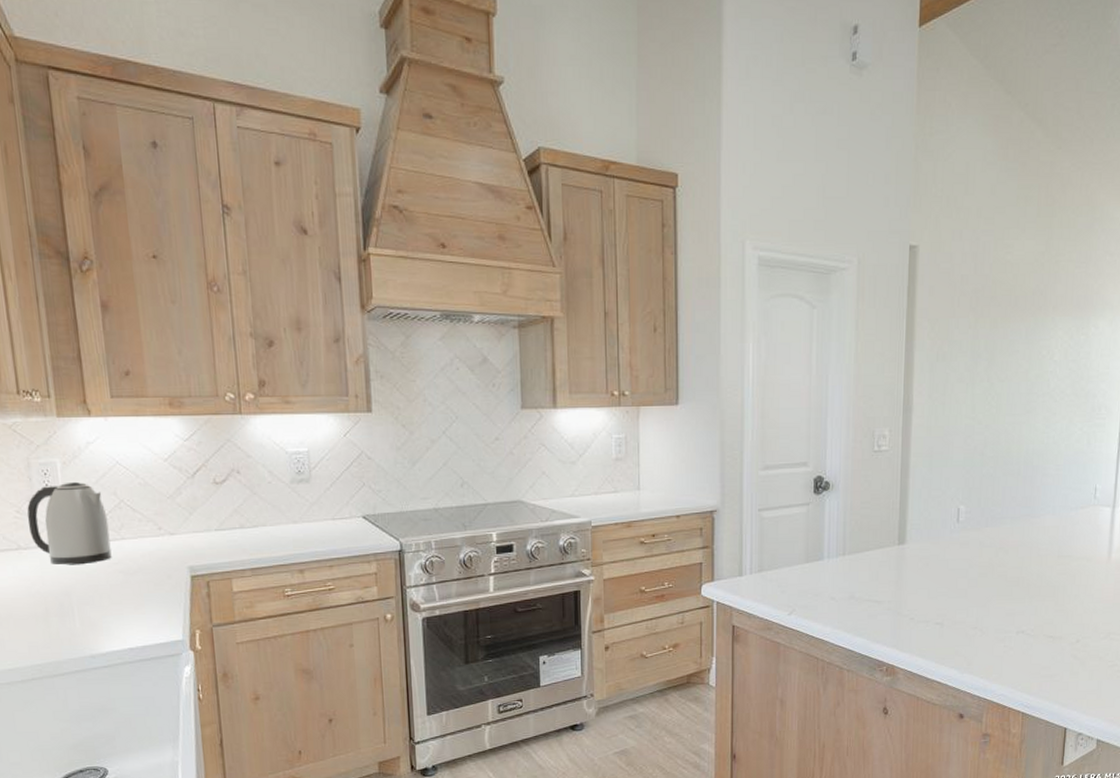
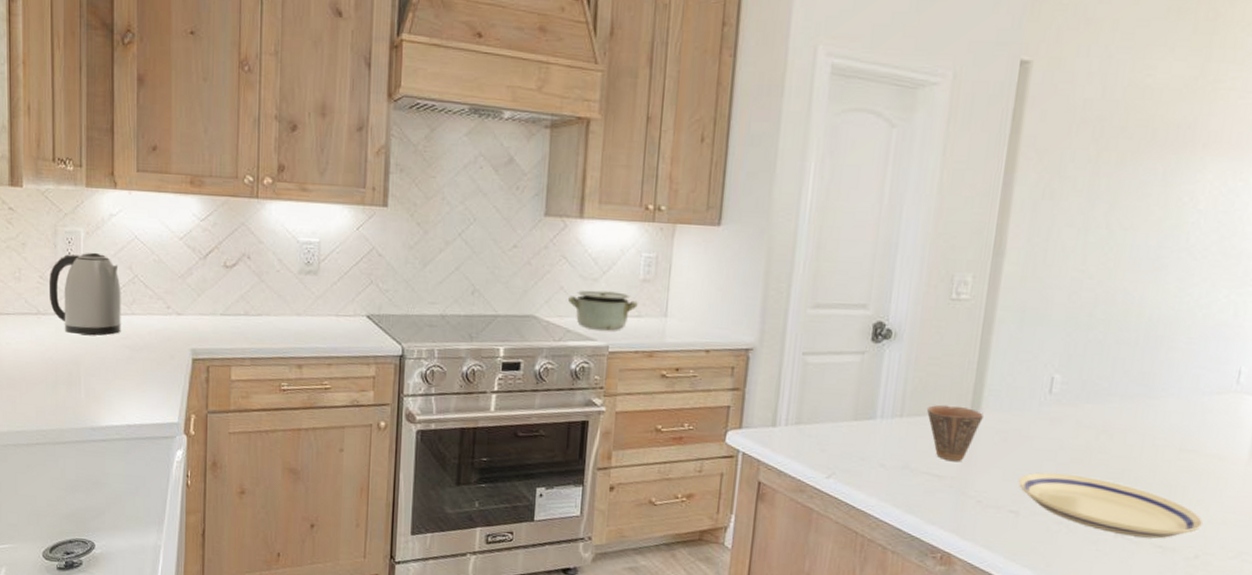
saucepan: none [551,472,613,508] -> present [568,290,638,331]
cup: none [863,540,908,588] -> present [926,404,983,462]
plate: none [940,587,1080,632] -> present [1018,472,1203,539]

